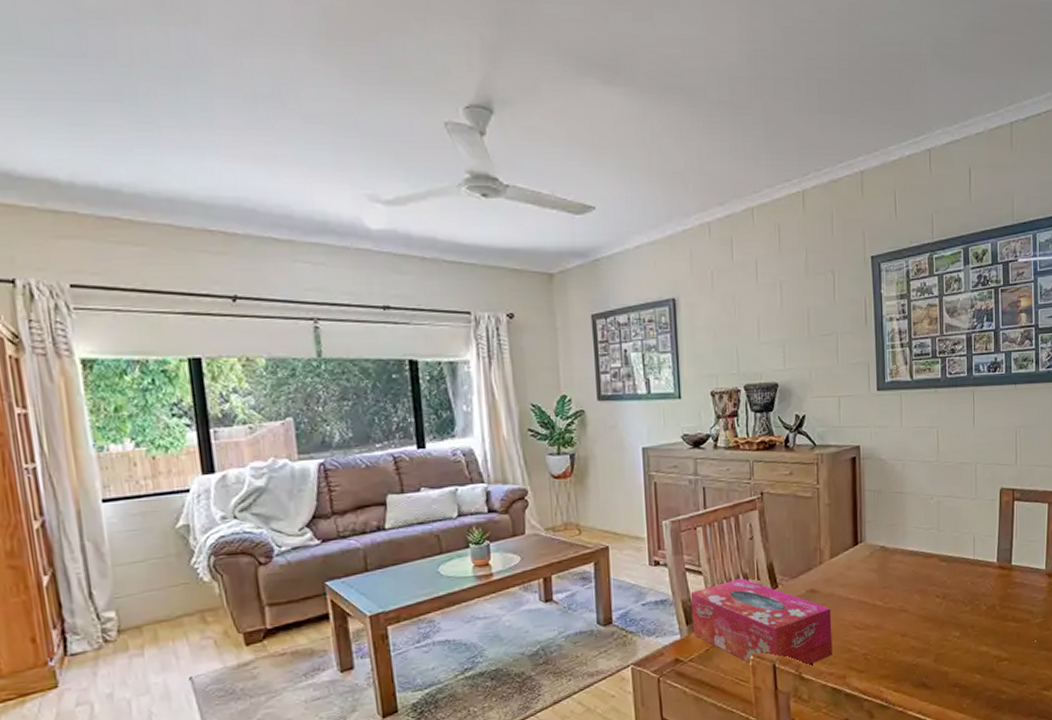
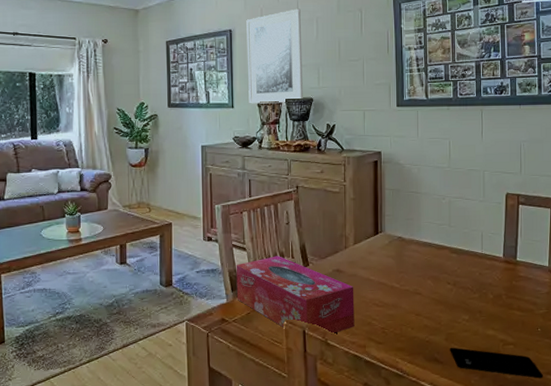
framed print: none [693,270,766,393] -> present [246,8,303,104]
smartphone: none [939,668,1040,696] -> present [450,347,544,379]

